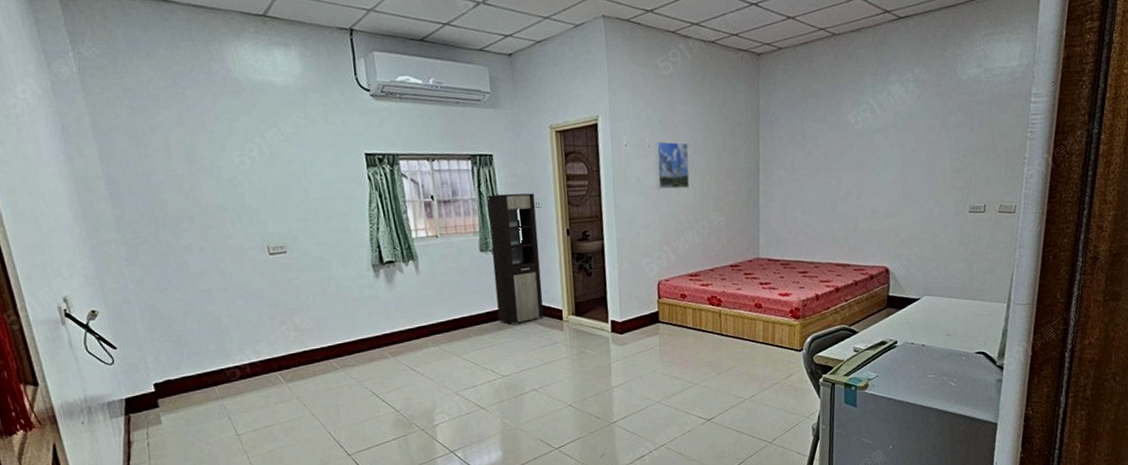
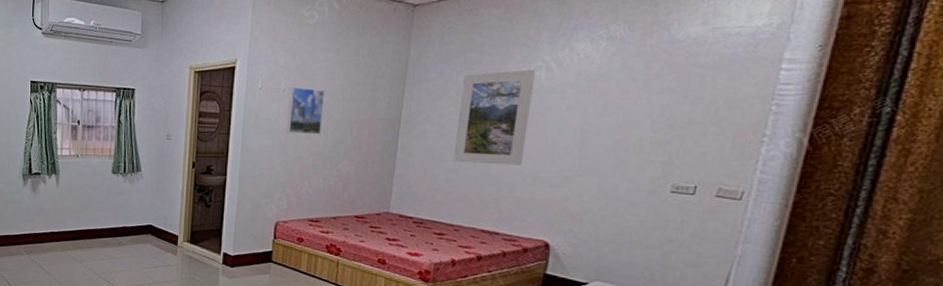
cabinet: present [486,193,544,325] -> none [119,124,167,243]
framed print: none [806,111,864,203] -> present [453,69,536,165]

